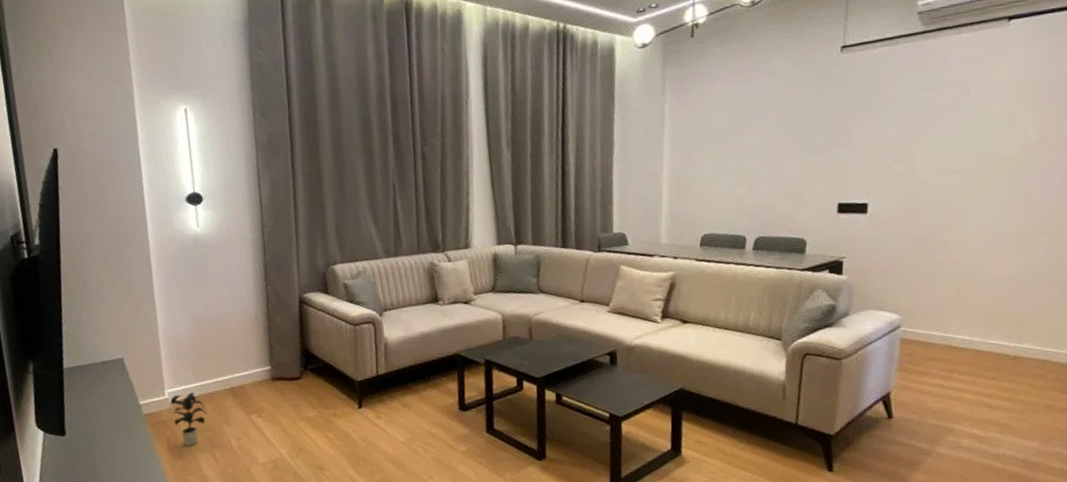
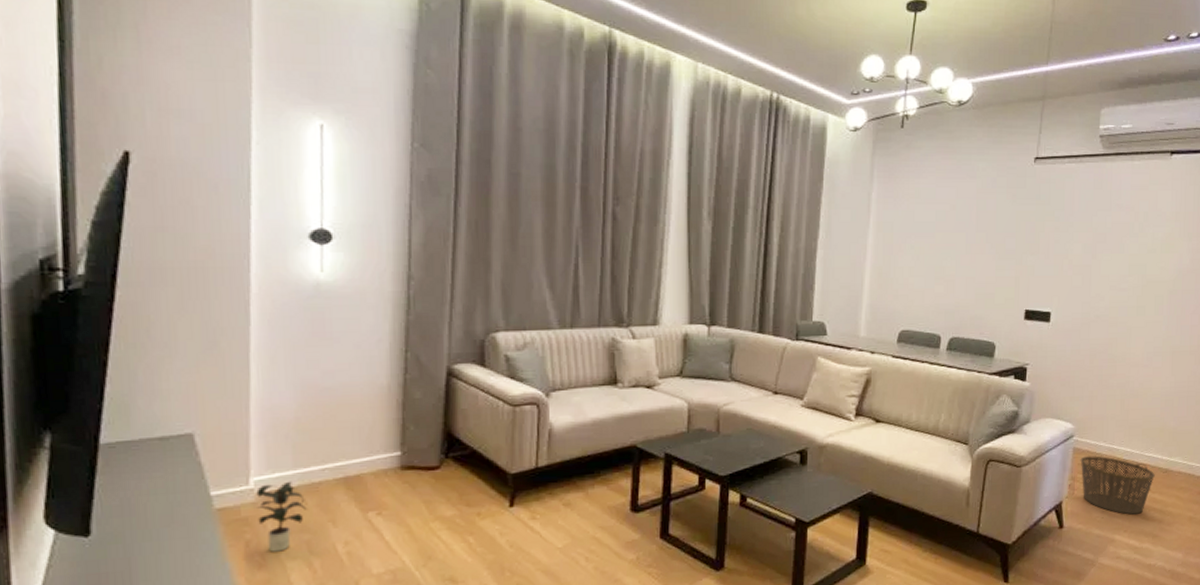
basket: none [909,345,1001,404] -> present [1080,455,1155,515]

